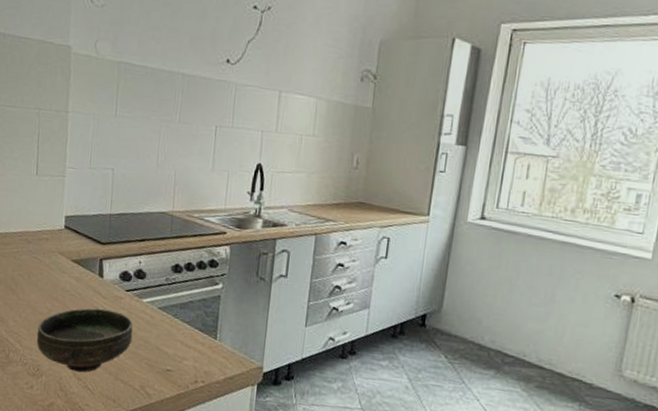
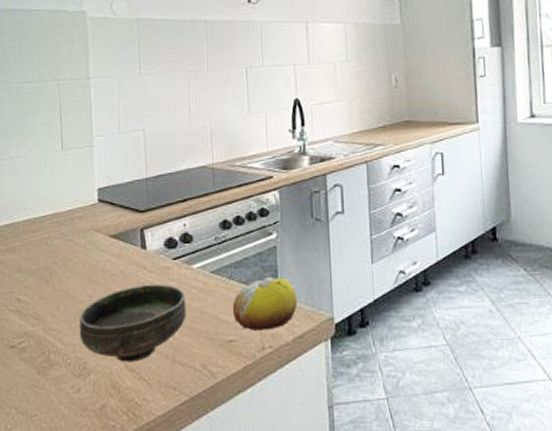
fruit: none [173,321,233,367] -> present [232,276,297,330]

